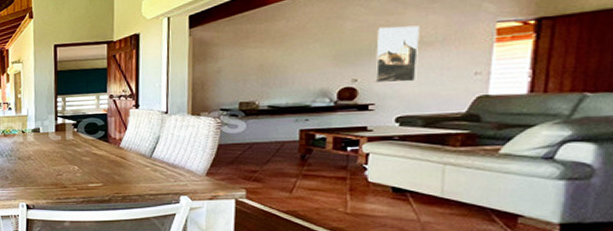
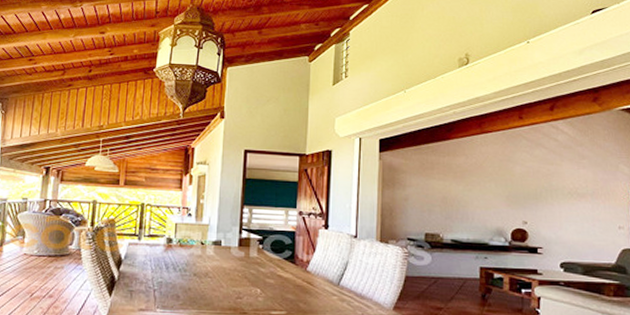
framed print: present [373,25,420,83] -> none [540,175,575,229]

